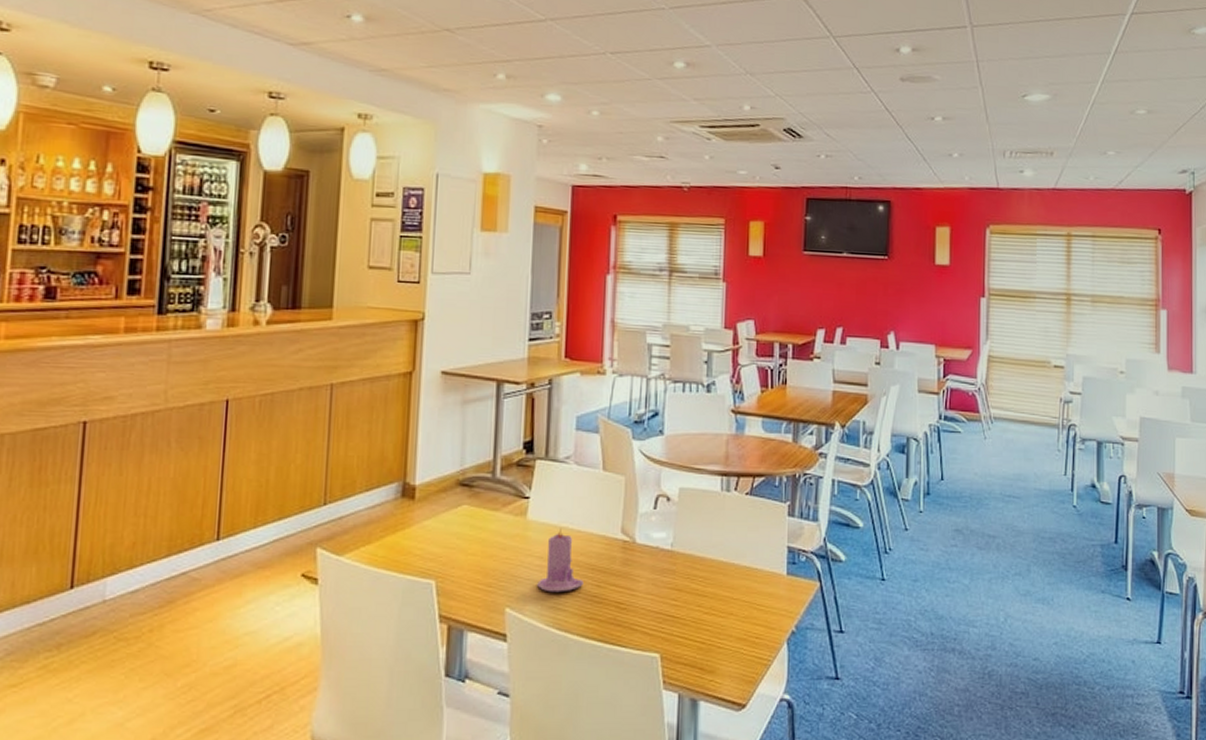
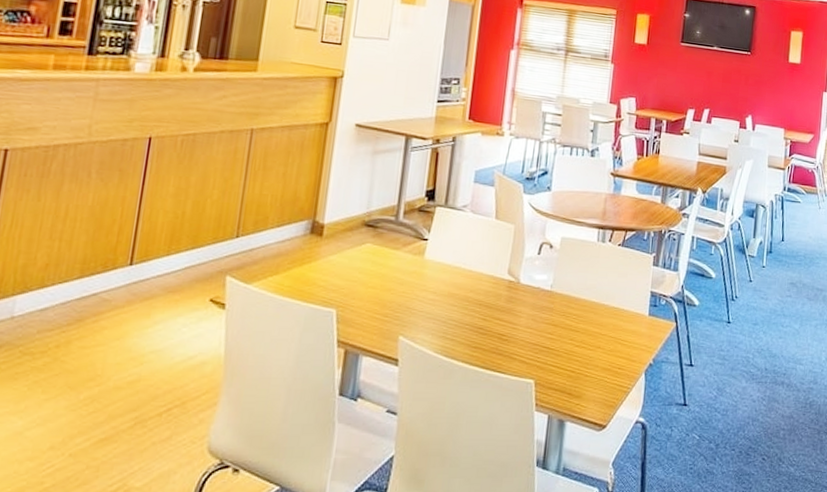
candle: present [537,528,584,593] -> none [429,267,471,324]

